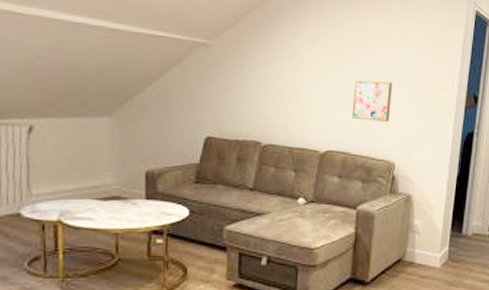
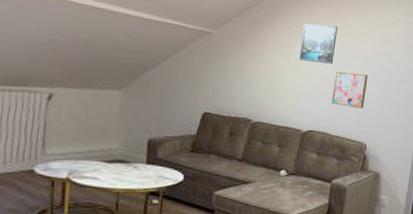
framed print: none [311,25,354,72] -> present [299,23,338,64]

